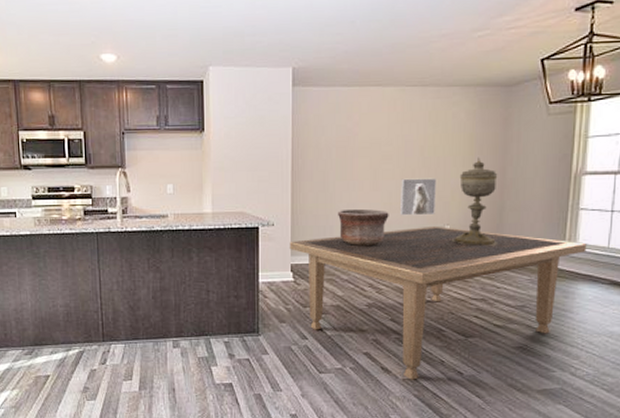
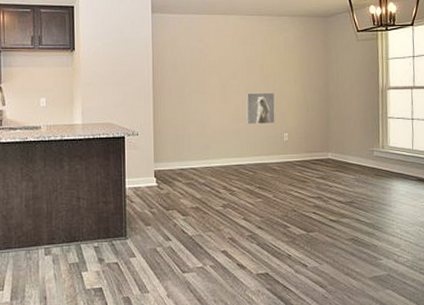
dining table: present [289,225,587,380] -> none [152,133,396,275]
ceramic pot: present [338,209,389,247] -> none [194,120,237,153]
decorative urn: present [452,157,498,246] -> none [290,74,327,150]

